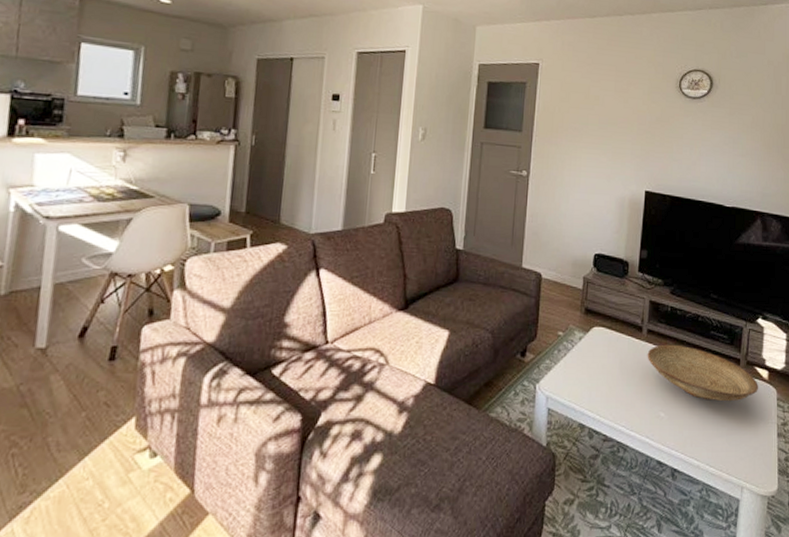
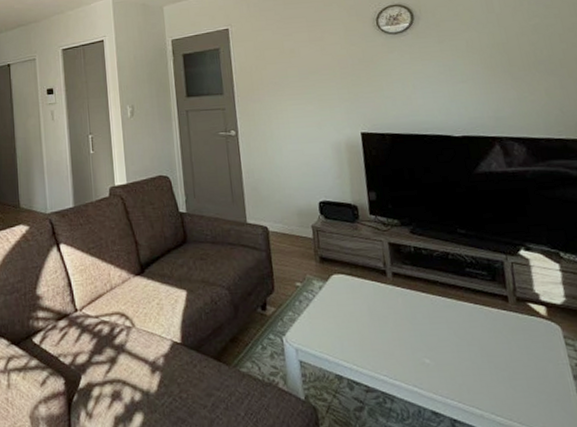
decorative bowl: present [647,344,758,402] -> none [396,286,538,343]

